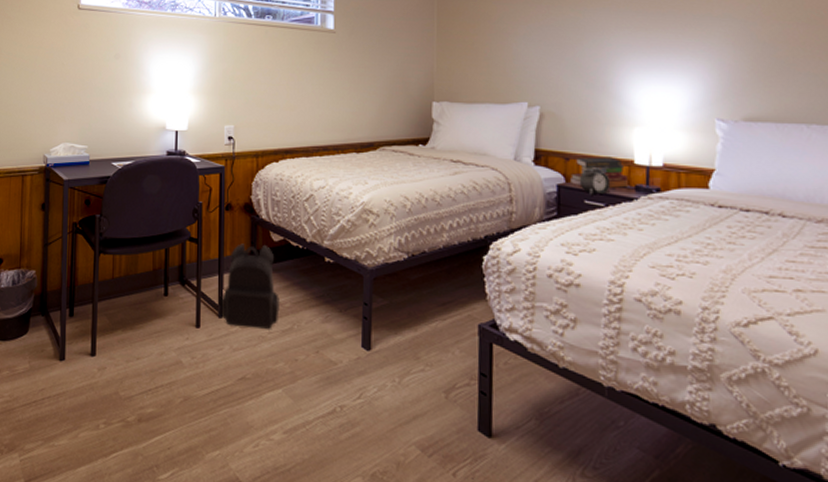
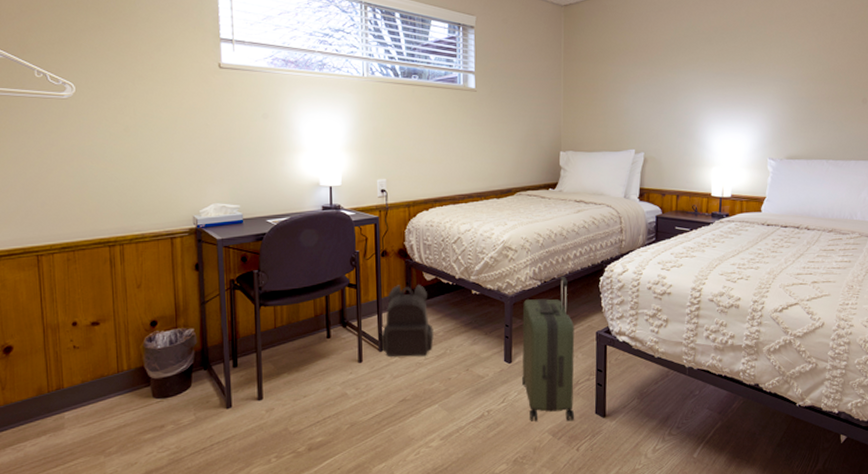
suitcase: none [383,250,451,436] -> present [522,276,575,421]
books: present [570,157,630,188] -> none [666,191,708,217]
alarm clock: present [579,167,611,195] -> none [672,200,695,222]

